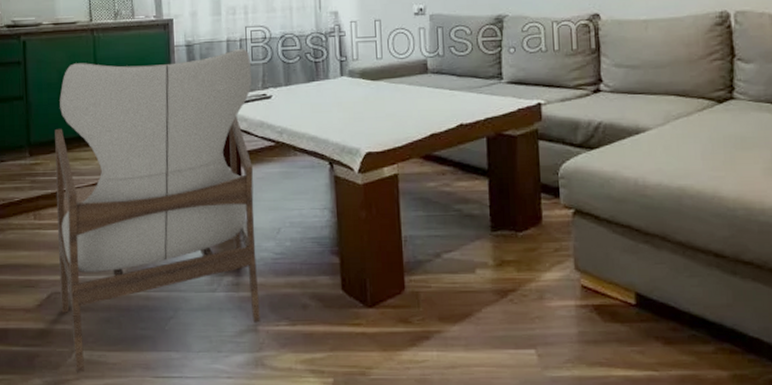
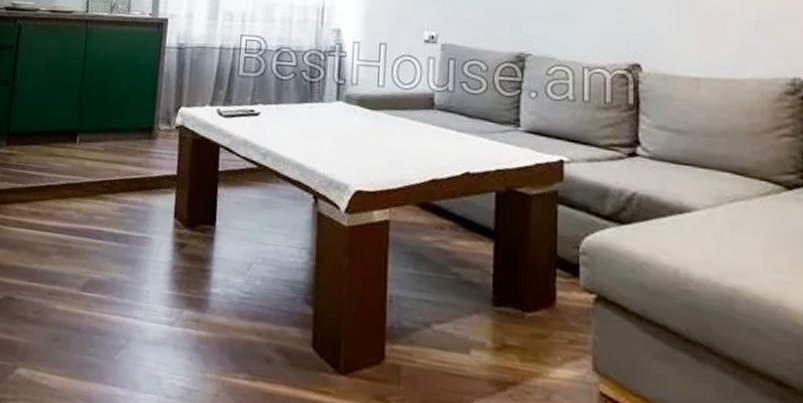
armchair: present [55,48,261,373] -> none [10,53,242,394]

